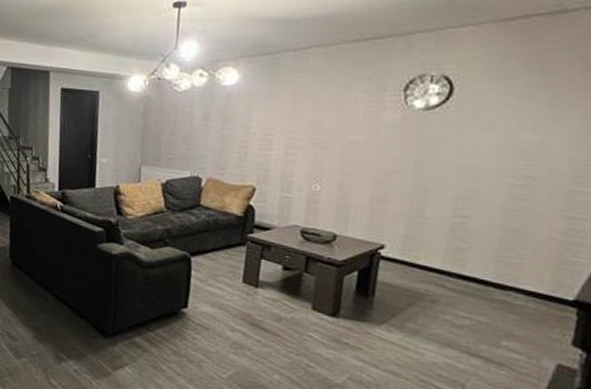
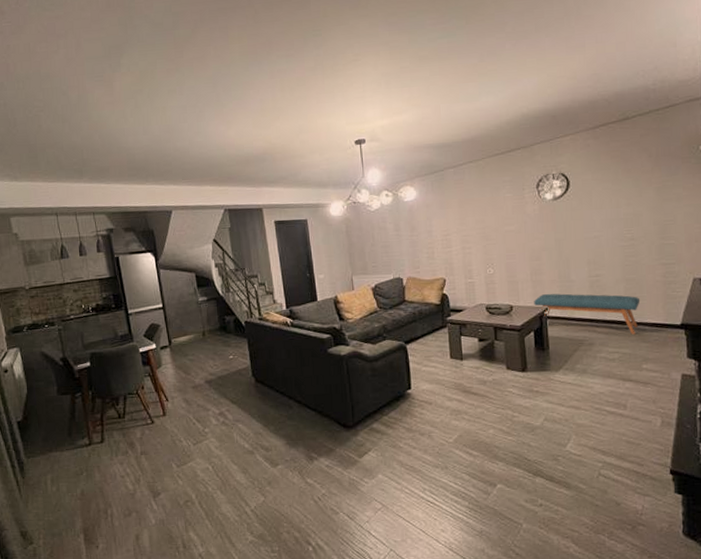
bench: none [366,228,521,301] -> present [534,293,640,335]

